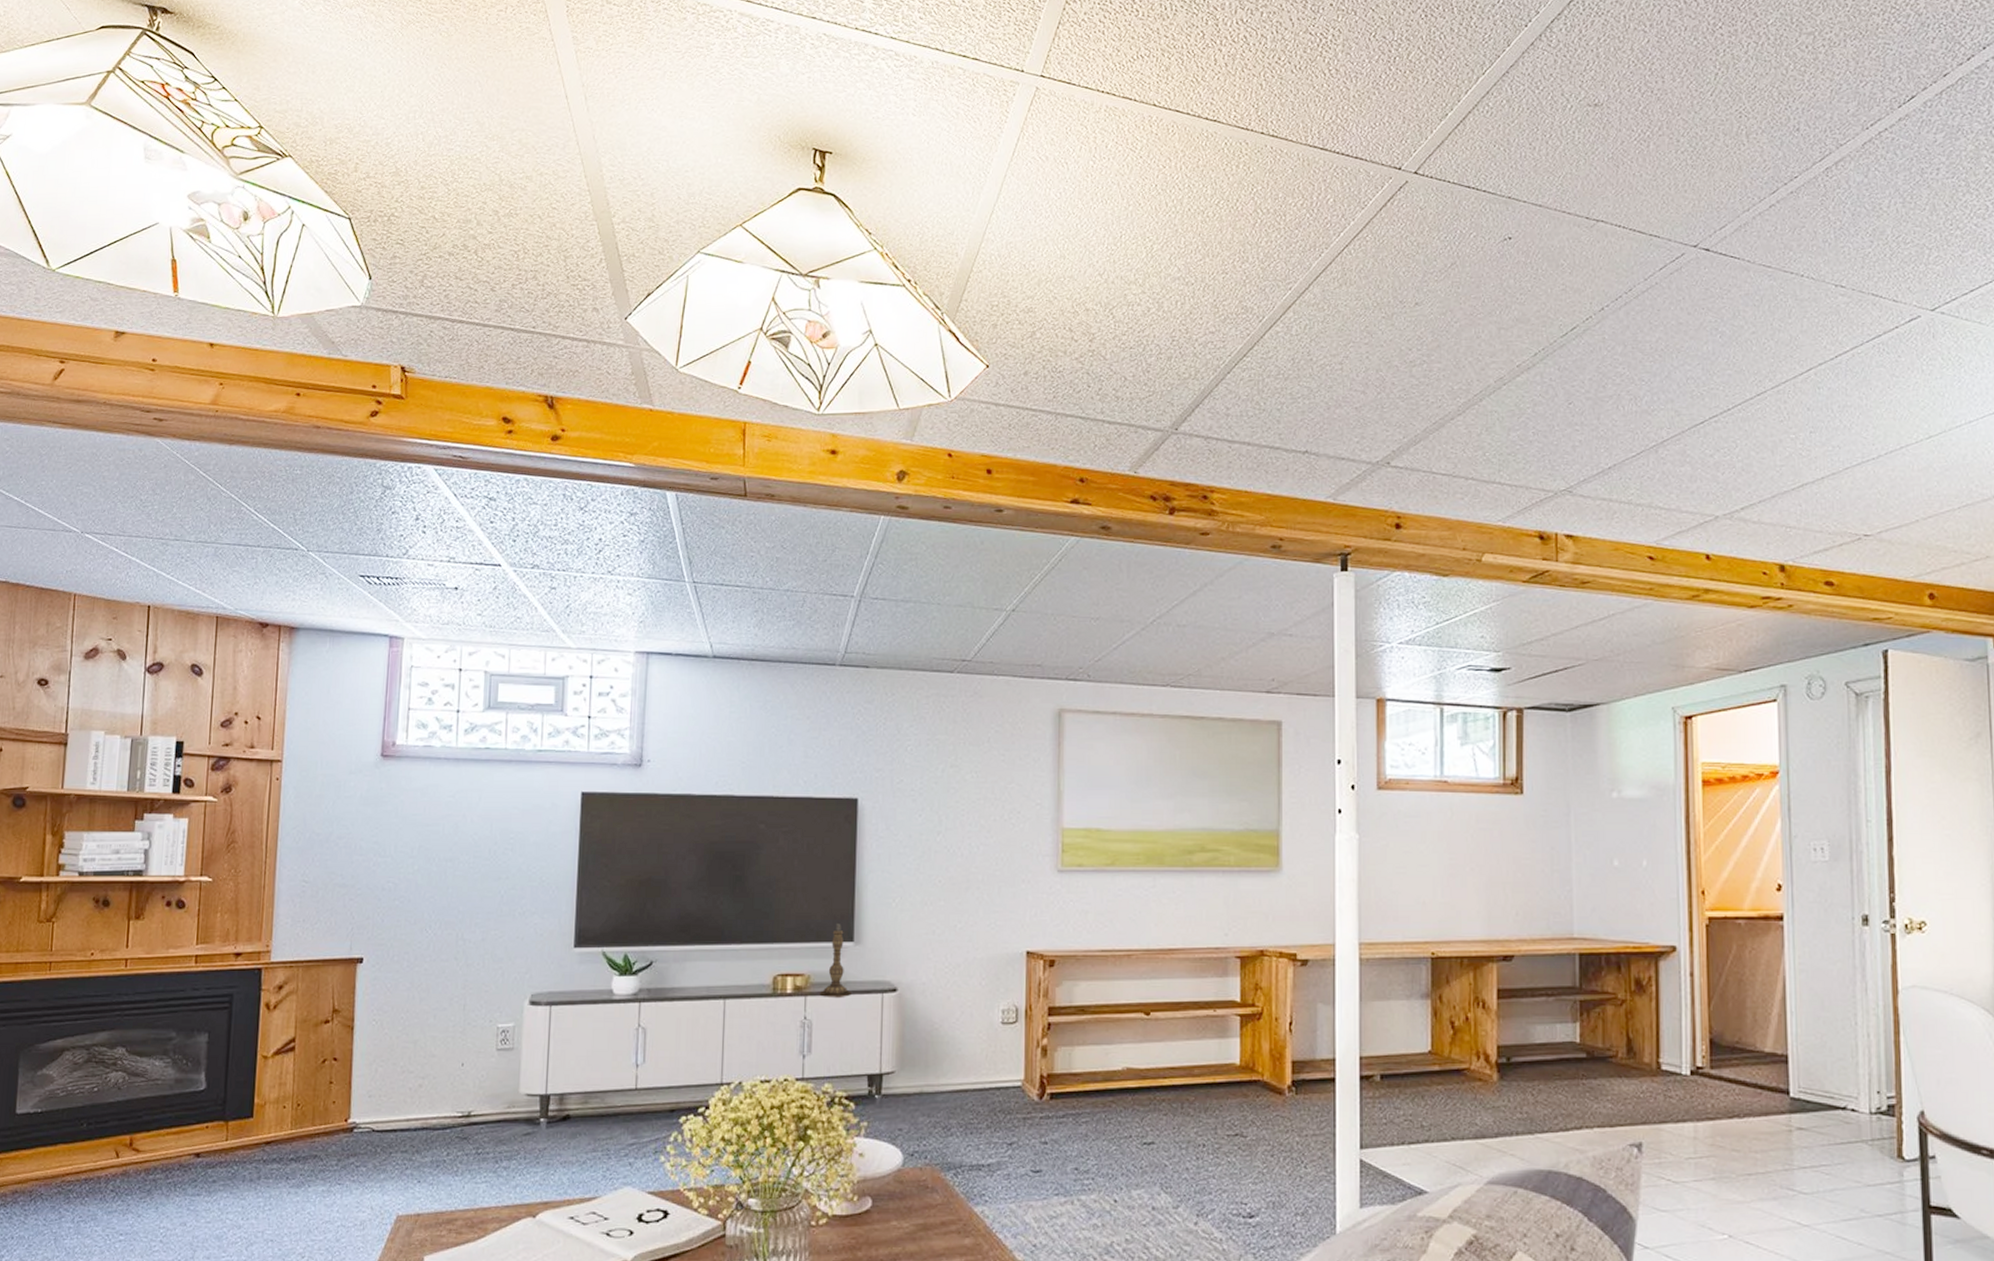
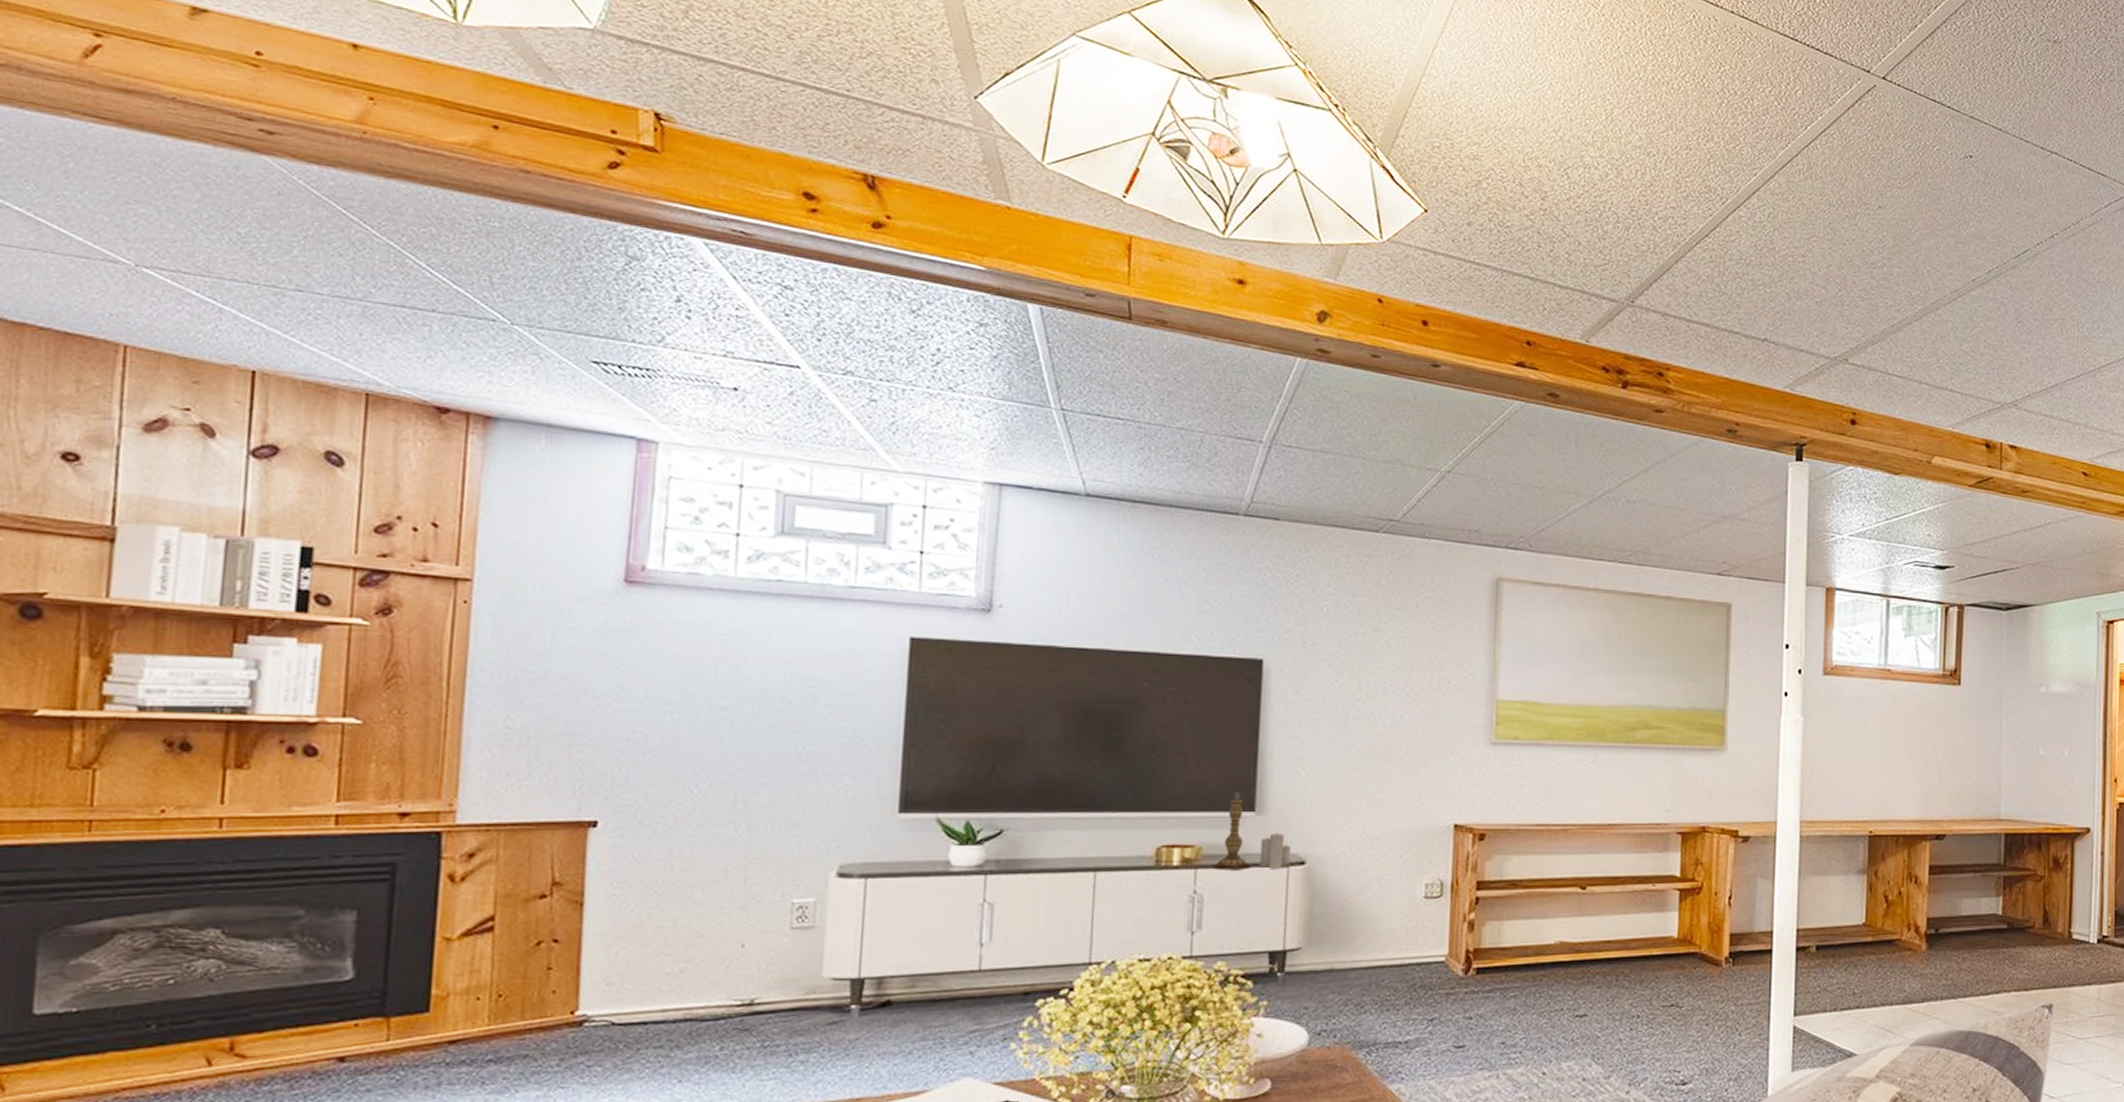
candle: none [858,960,885,996] -> present [1259,831,1291,869]

